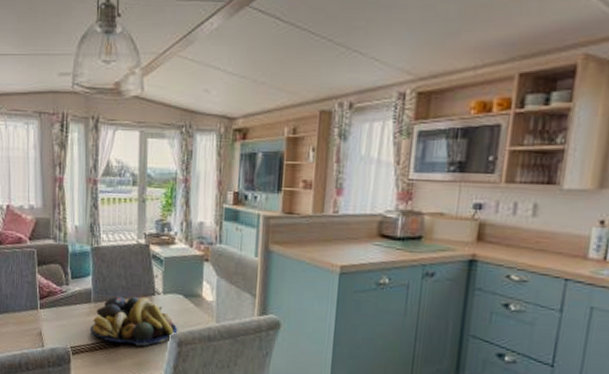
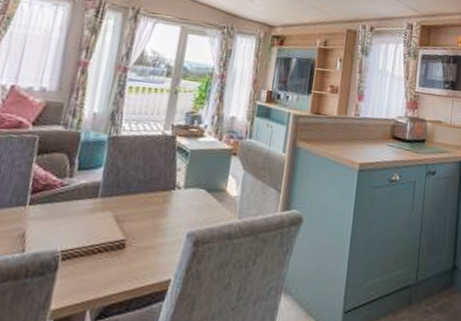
fruit bowl: present [90,295,177,346] -> none [90,190,195,247]

